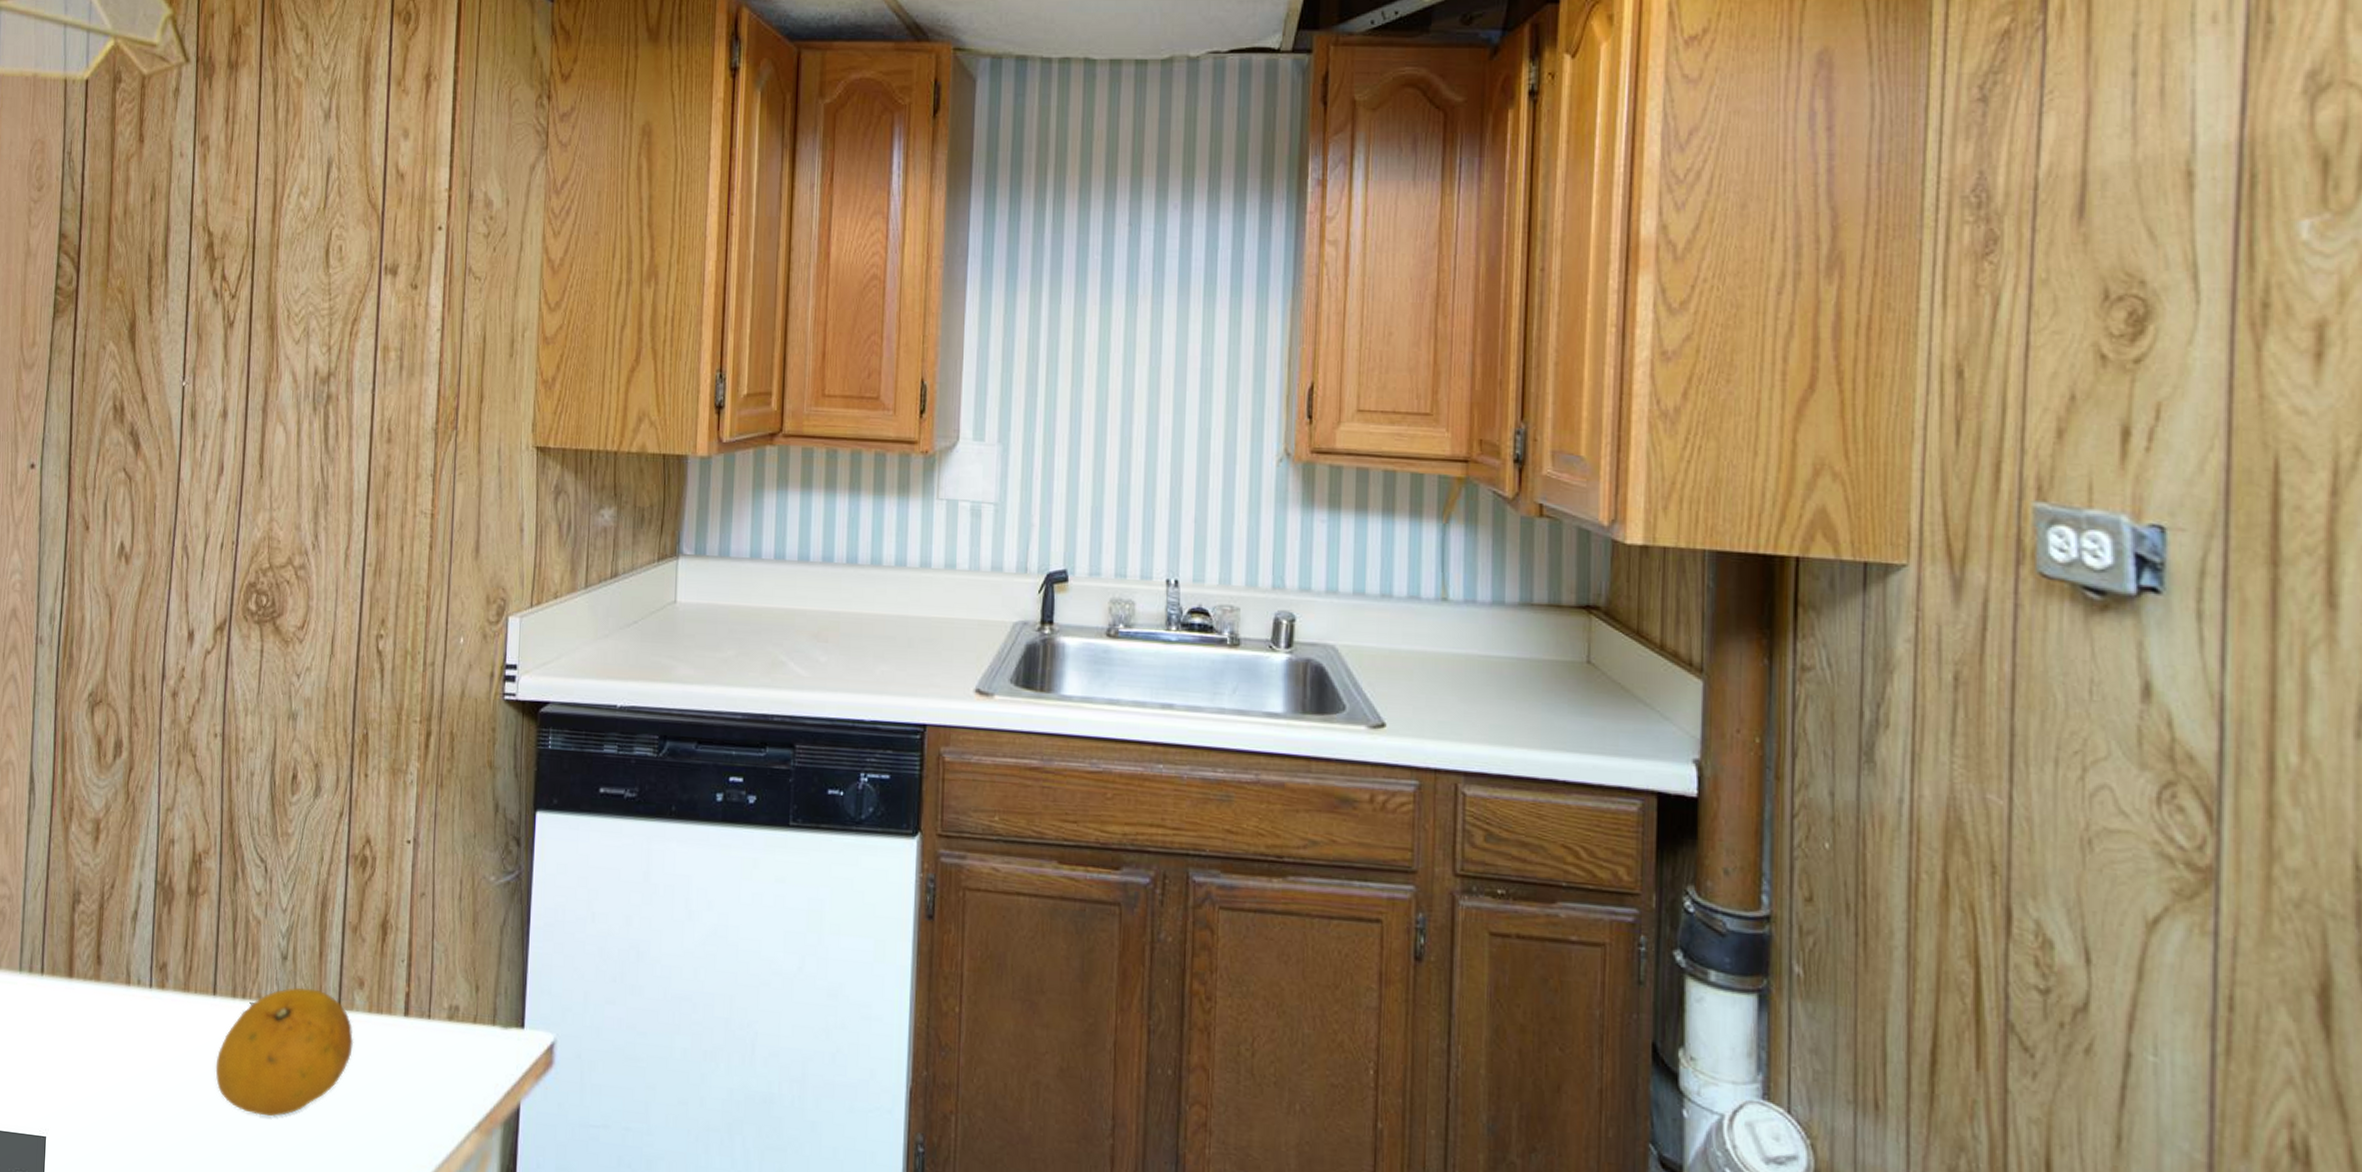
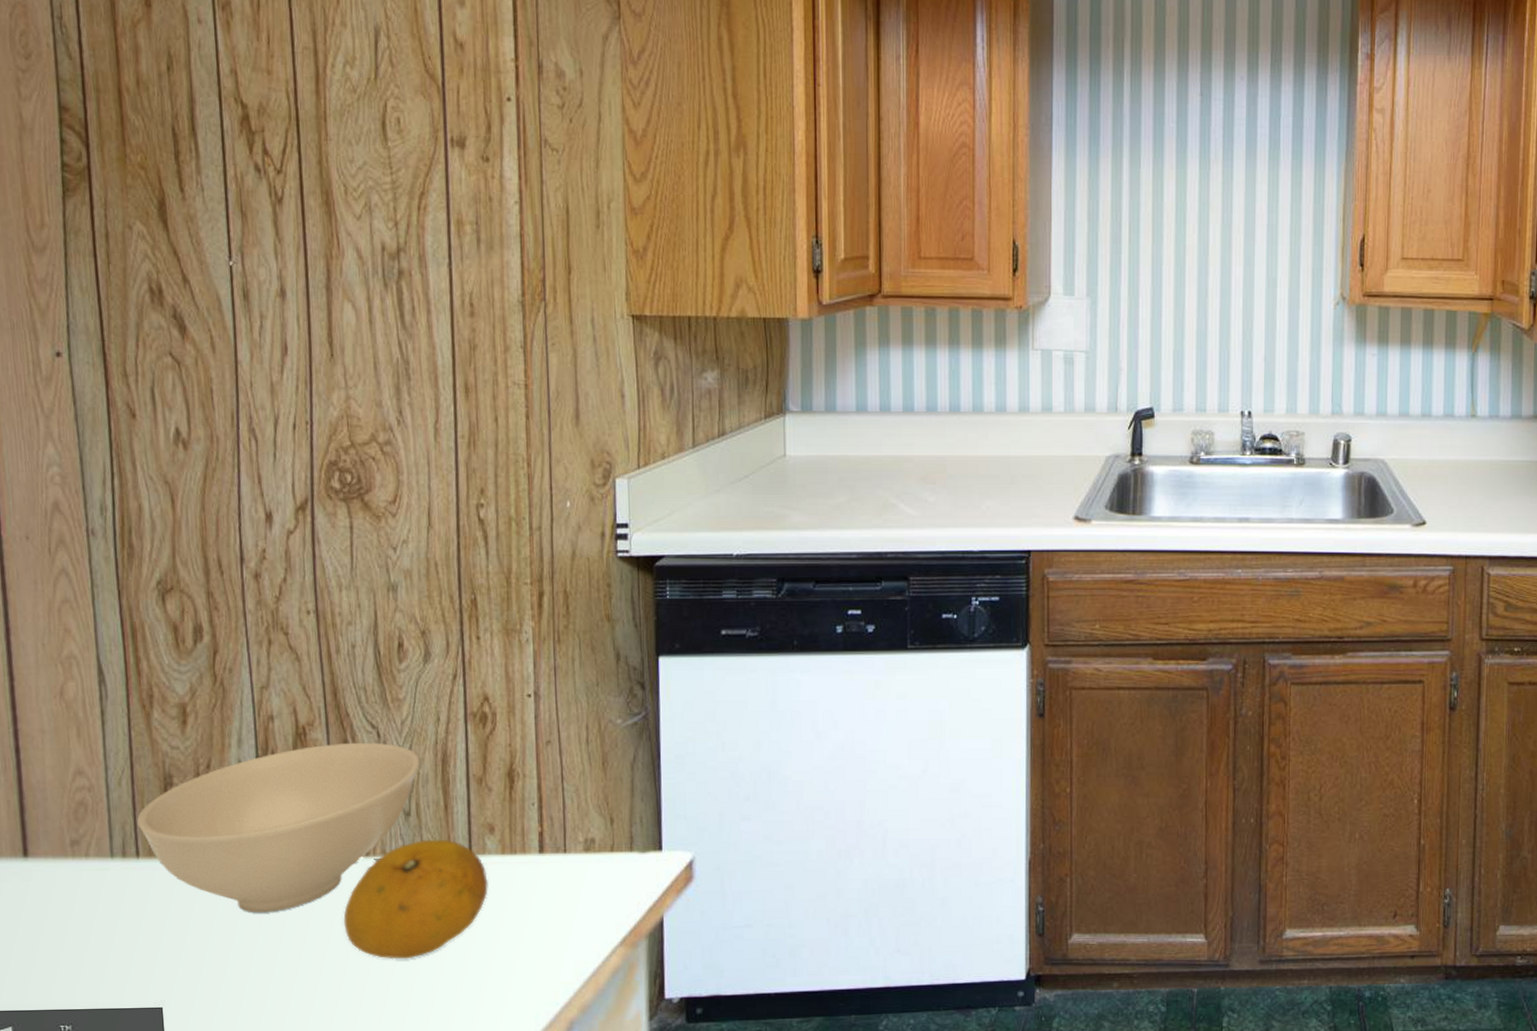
bowl: none [46,874,302,1048] -> present [137,742,421,913]

